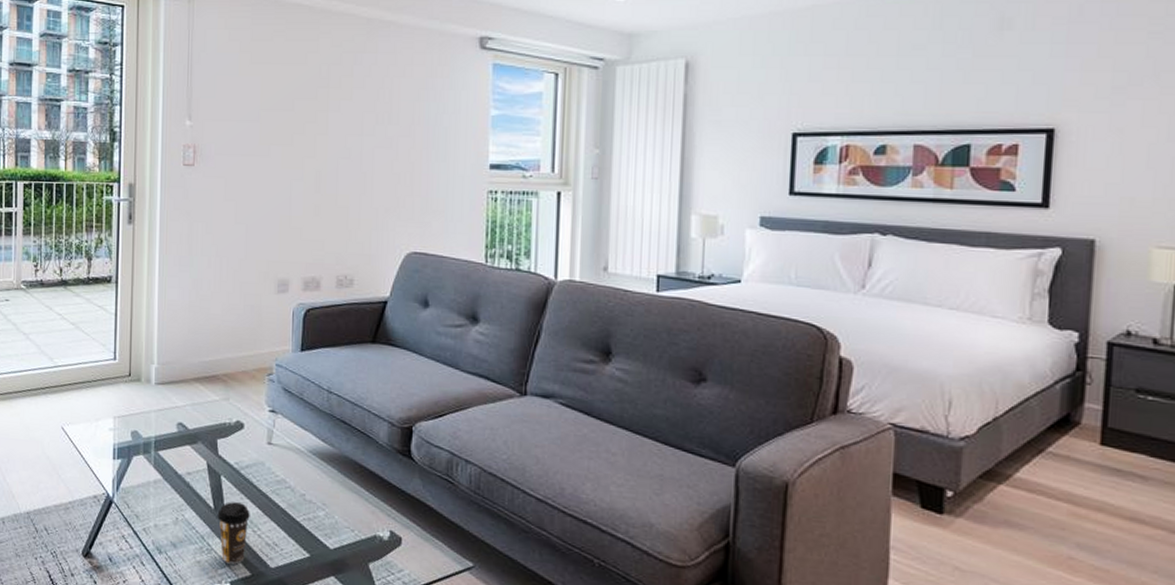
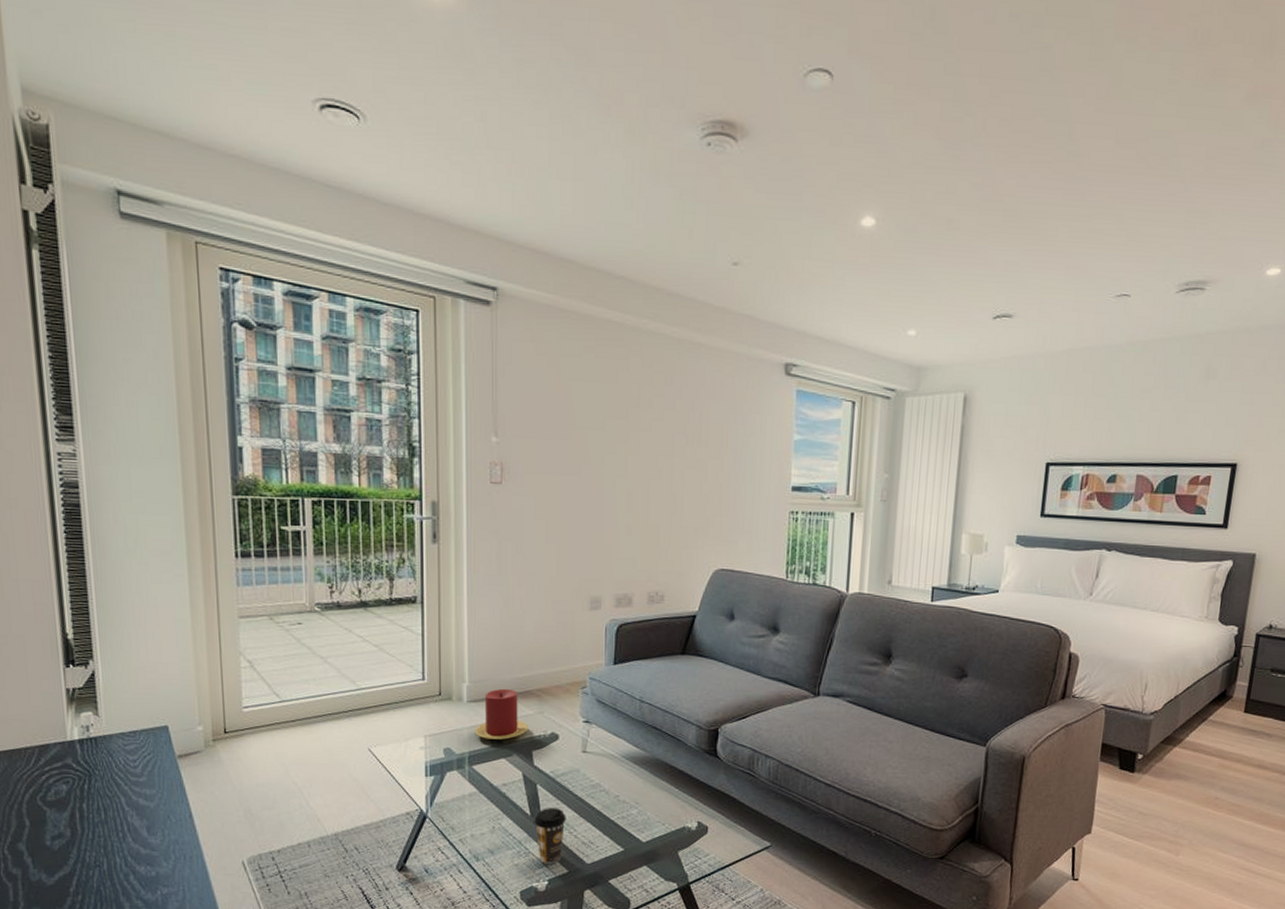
candle: none [162,372,214,426] -> present [475,688,529,740]

